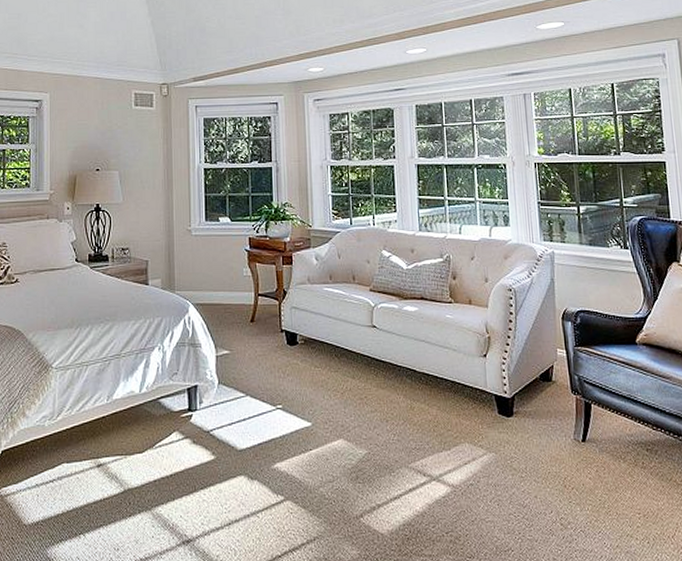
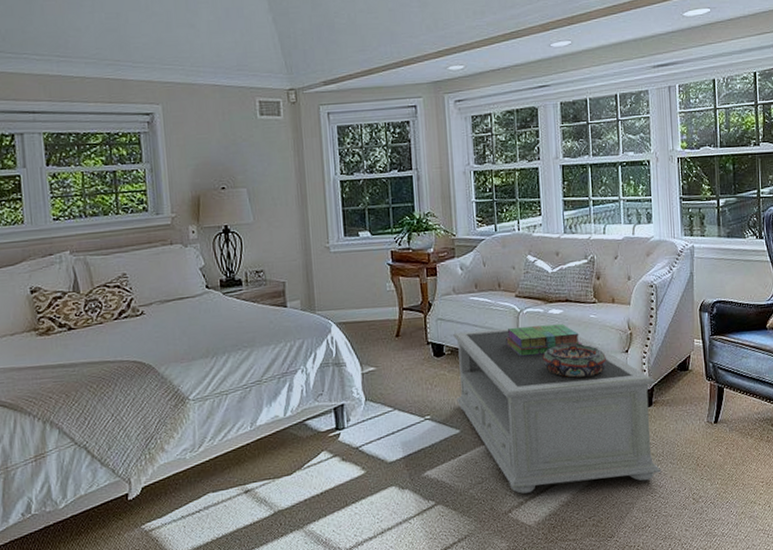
coffee table: none [307,320,525,498] -> present [453,323,661,494]
stack of books: none [360,322,438,352] -> present [506,324,582,357]
decorative bowl: none [396,343,465,379] -> present [542,344,607,378]

